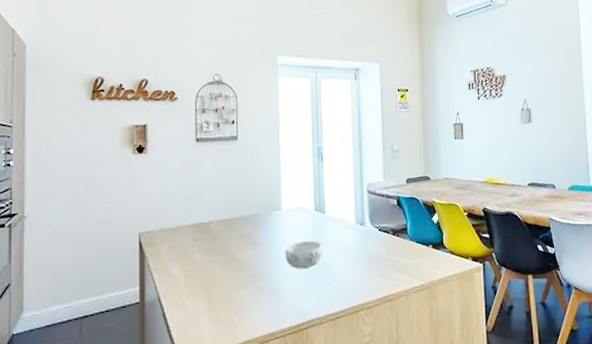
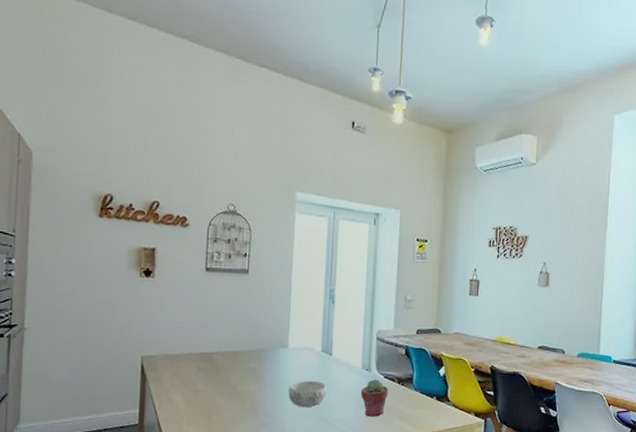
potted succulent: none [356,233,384,272] -> present [360,379,388,417]

